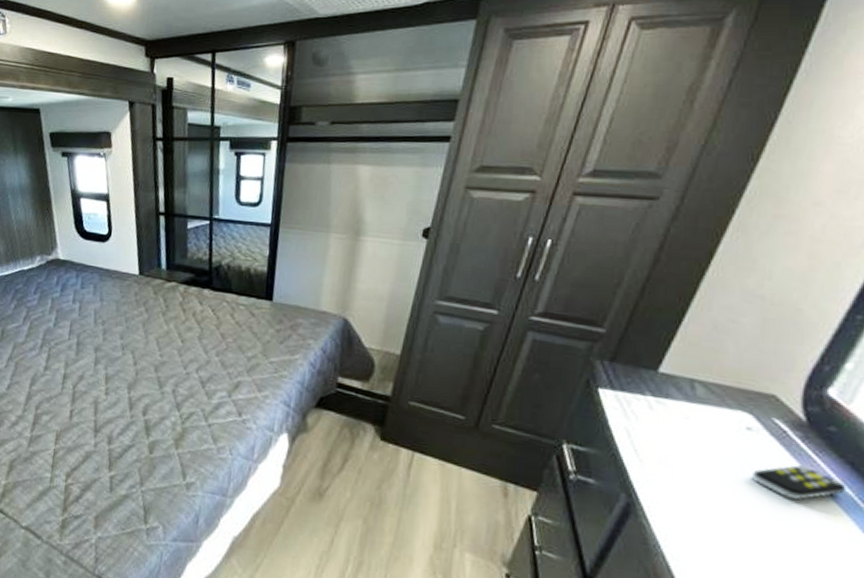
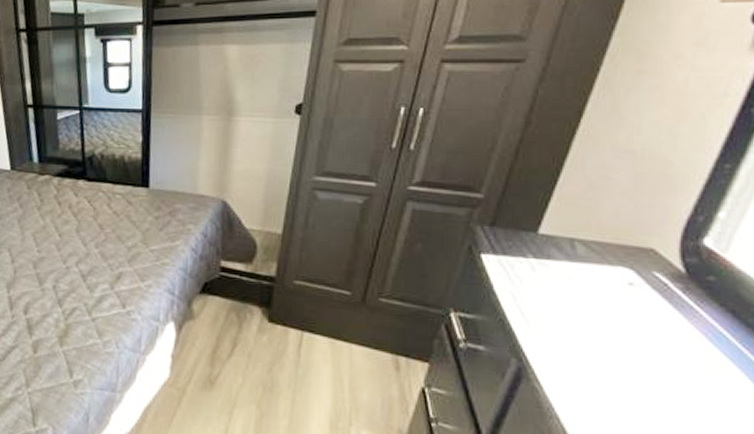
remote control: present [751,465,847,500] -> none [636,317,730,352]

